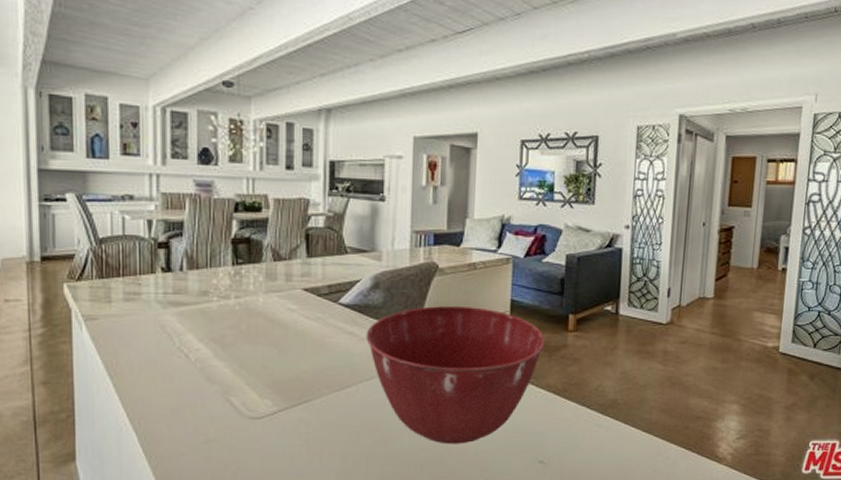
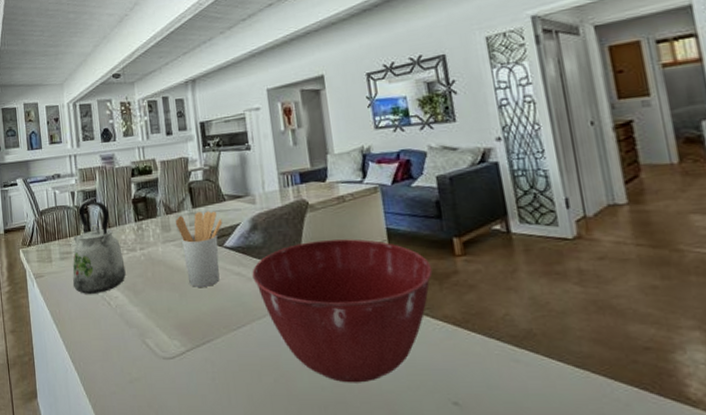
kettle: none [139,234,213,344] -> present [72,201,126,294]
utensil holder: none [285,262,341,344] -> present [176,211,223,287]

